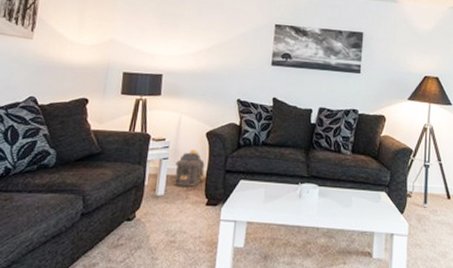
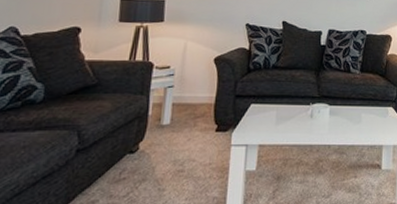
backpack: present [174,150,205,187] -> none [180,76,214,114]

